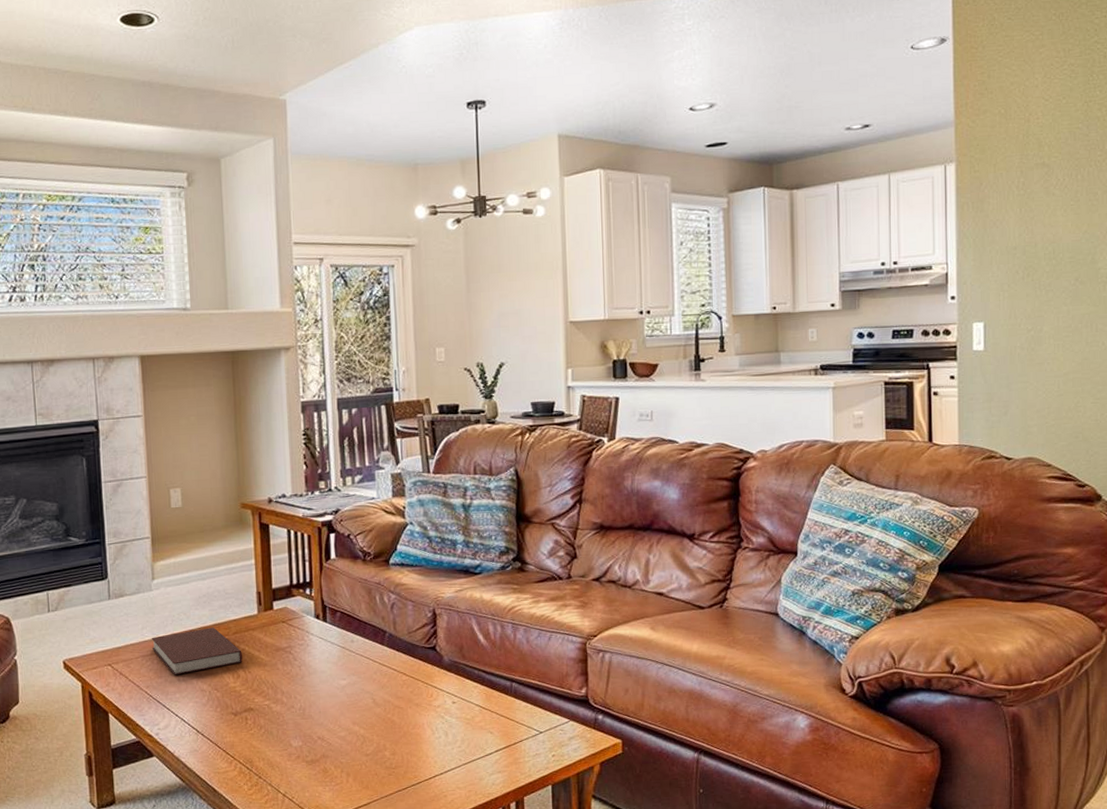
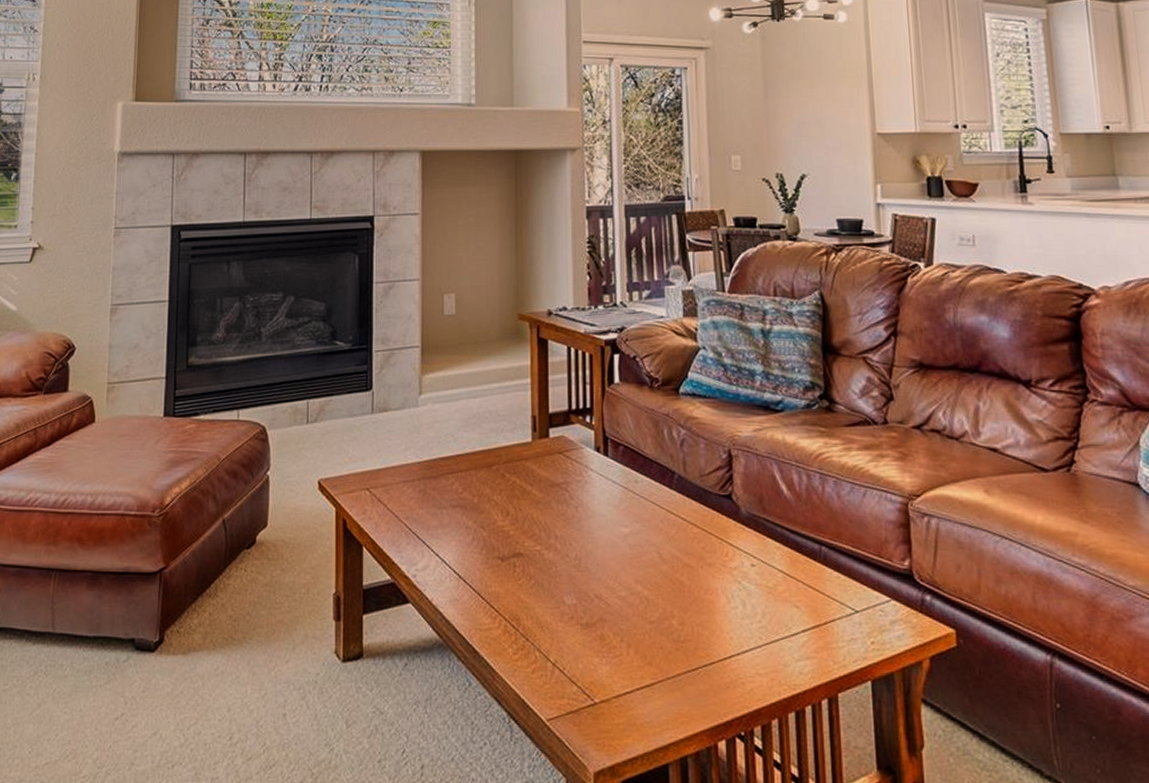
notebook: present [151,627,242,675] -> none [414,453,513,507]

